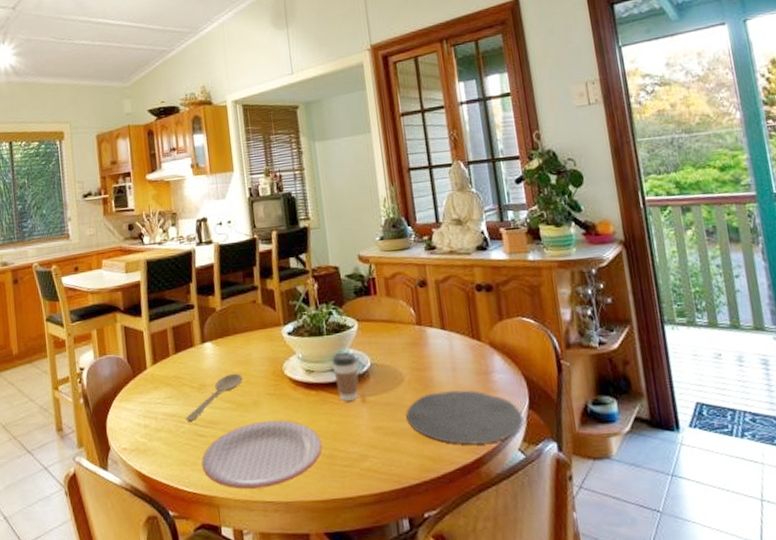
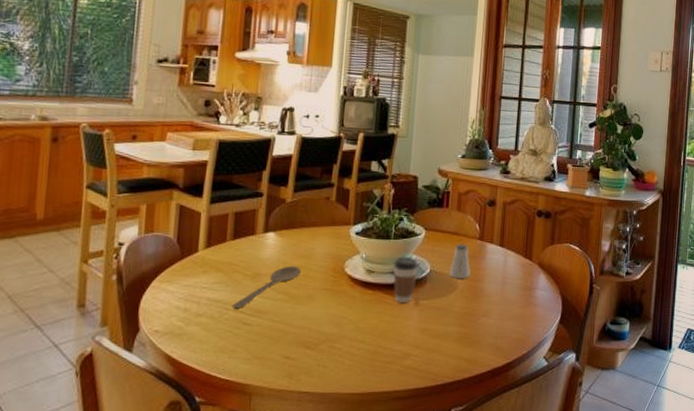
plate: present [201,420,322,489] -> none [241,314,369,379]
saltshaker: none [391,331,415,370] -> present [449,244,471,279]
plate: present [406,390,523,445] -> none [453,301,553,351]

